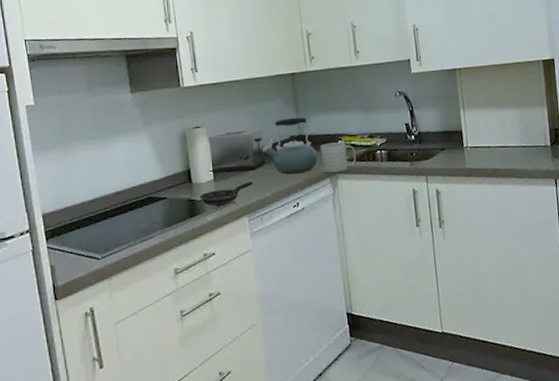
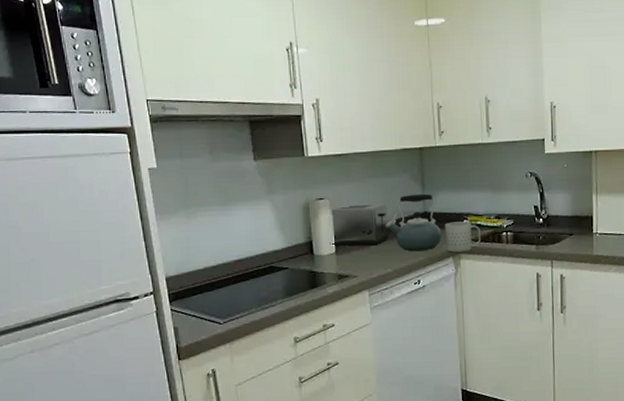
frying pan: present [199,182,254,206] -> none [321,257,376,278]

